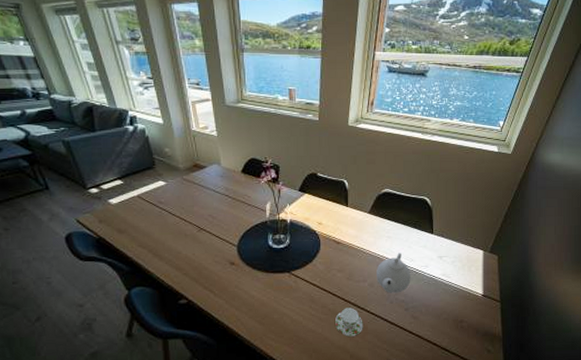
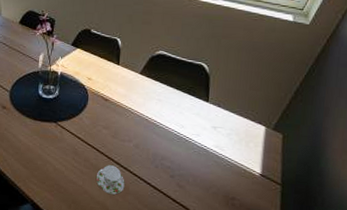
teapot: present [377,253,411,293] -> none [143,117,180,159]

